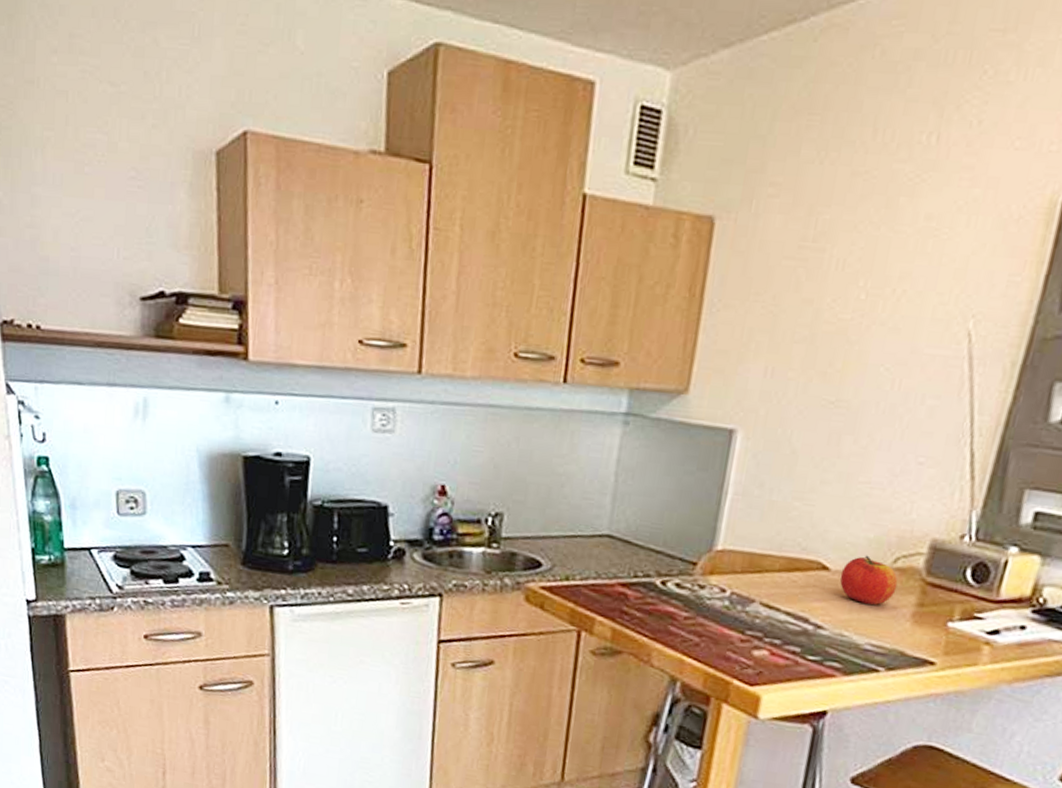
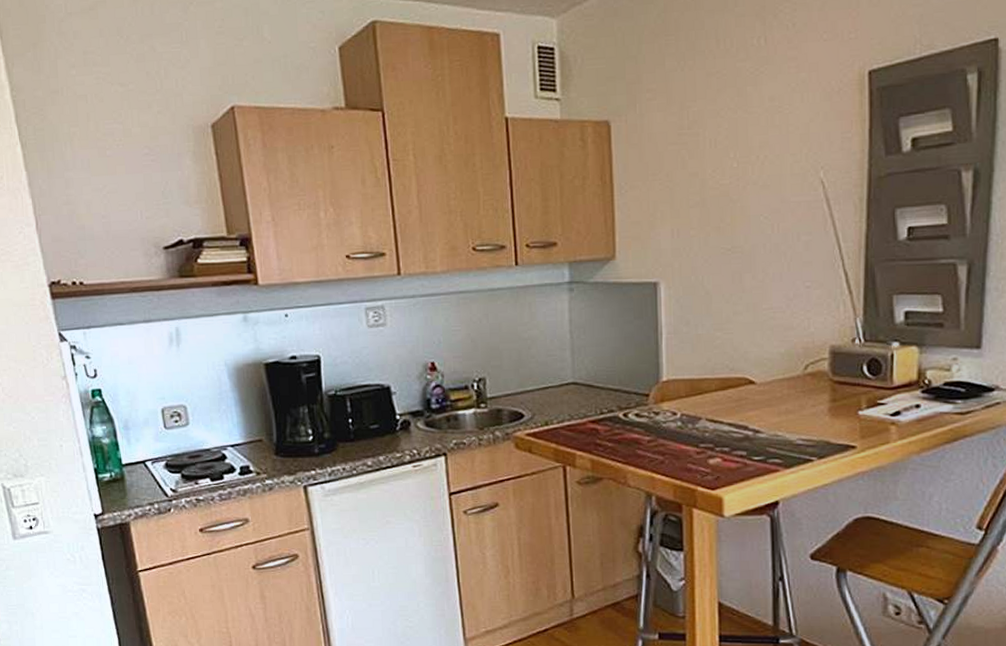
apple: present [839,555,898,605] -> none [765,367,812,406]

